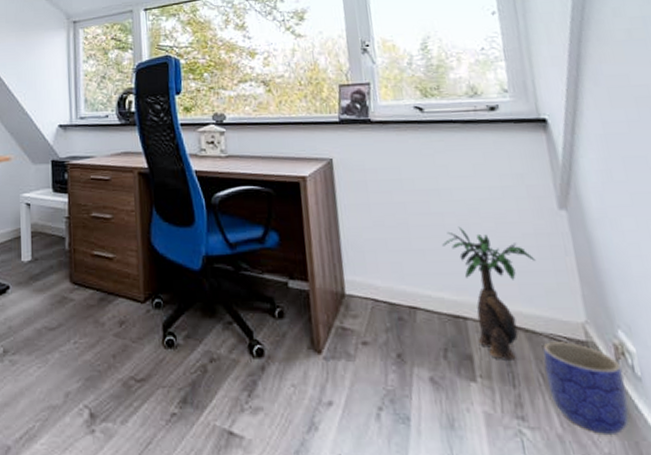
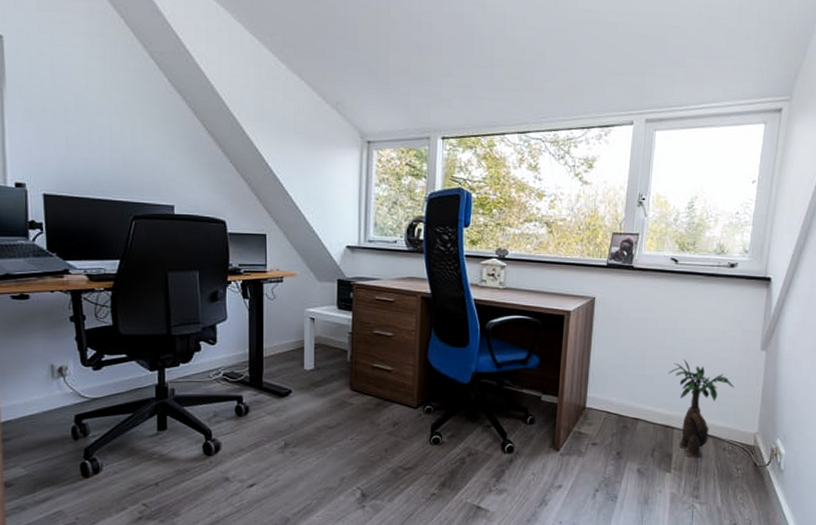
planter: present [543,342,629,434] -> none [720,446,773,507]

